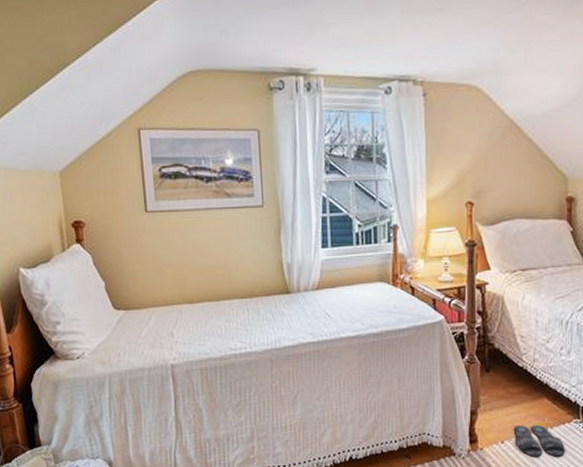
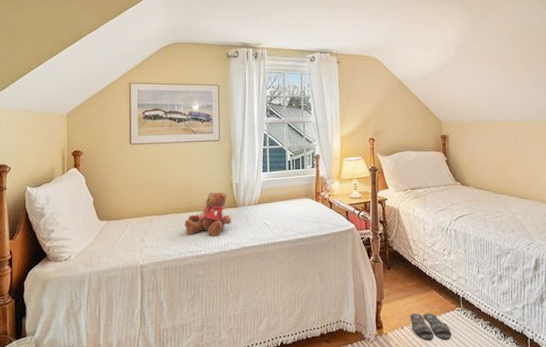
teddy bear: none [223,273,283,330] -> present [184,191,231,237]

